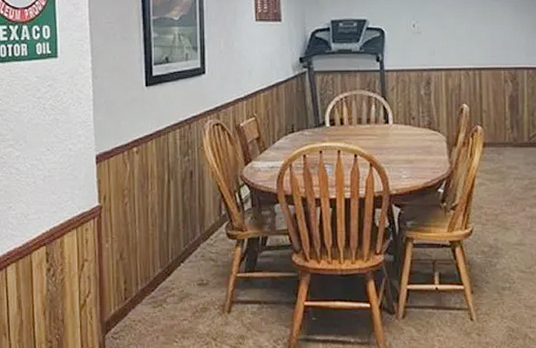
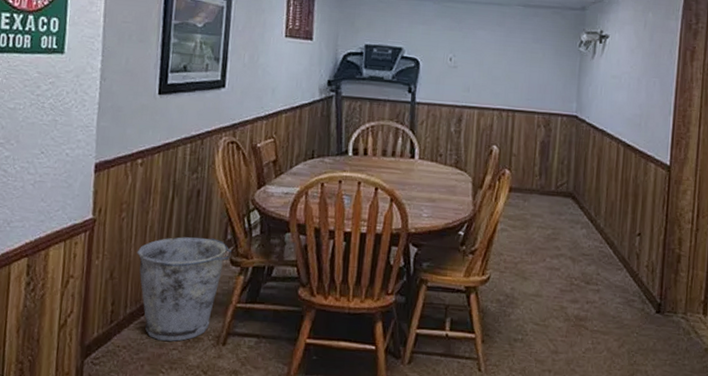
bucket: none [141,215,229,313] -> present [136,237,233,341]

